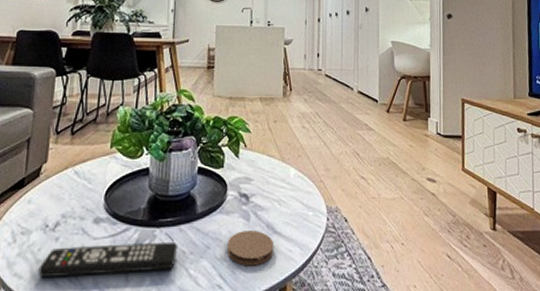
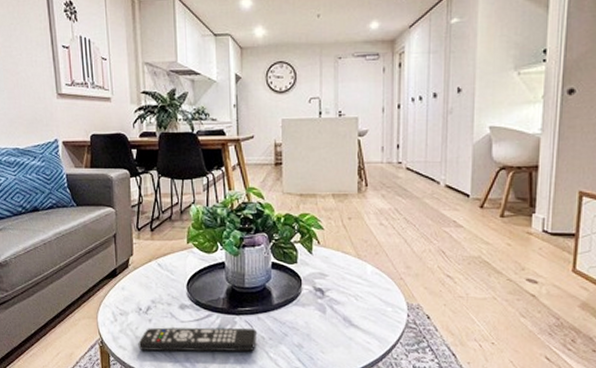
coaster: present [227,230,274,266] -> none [305,322,352,354]

